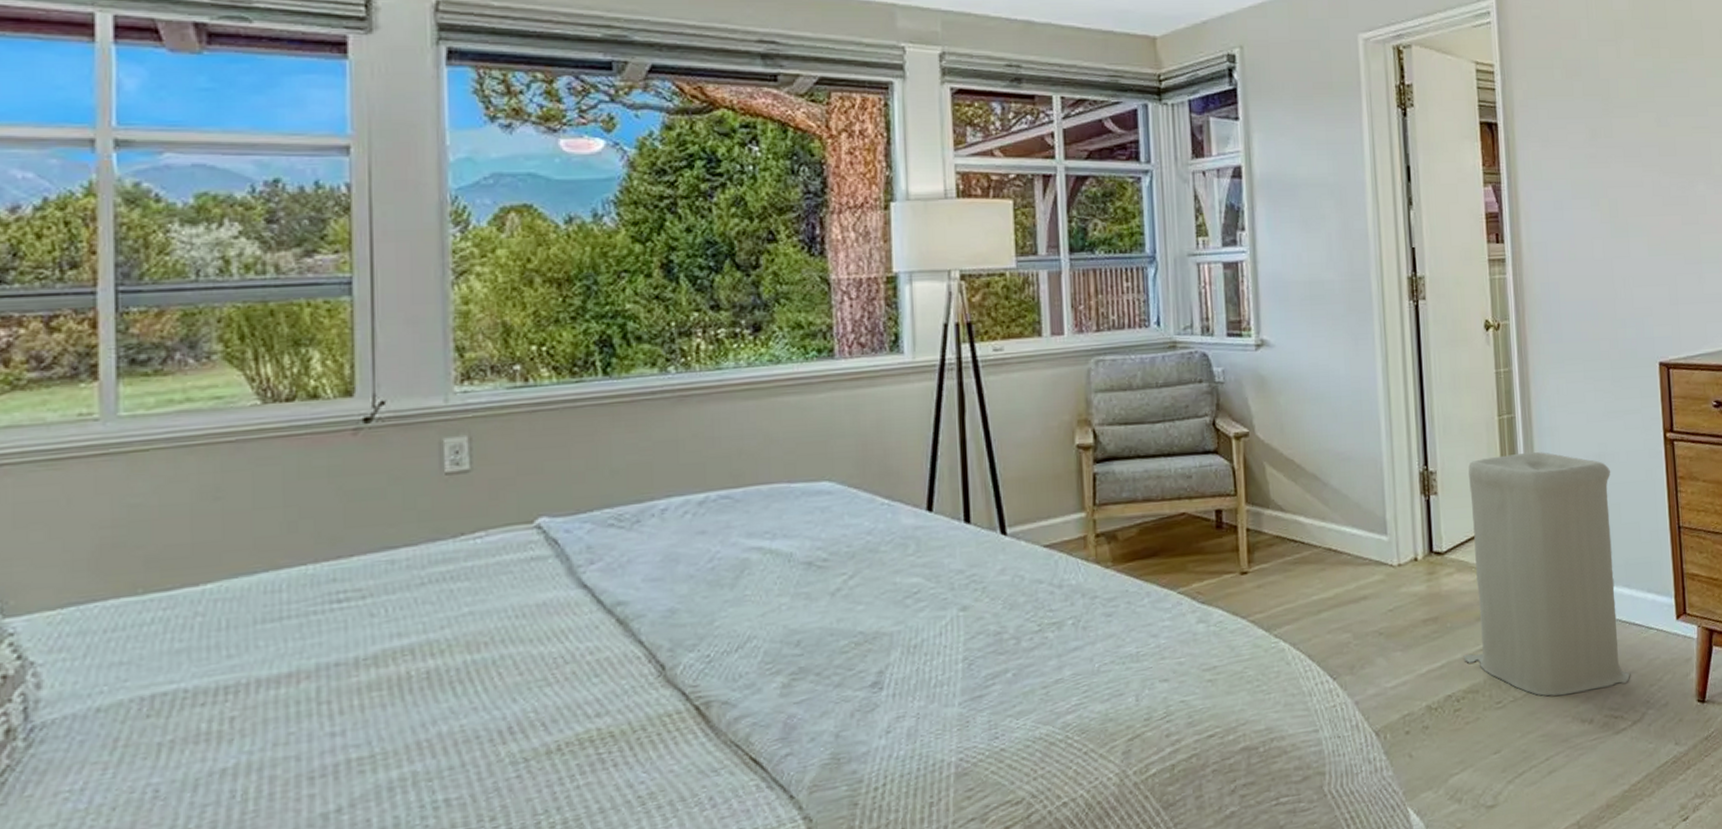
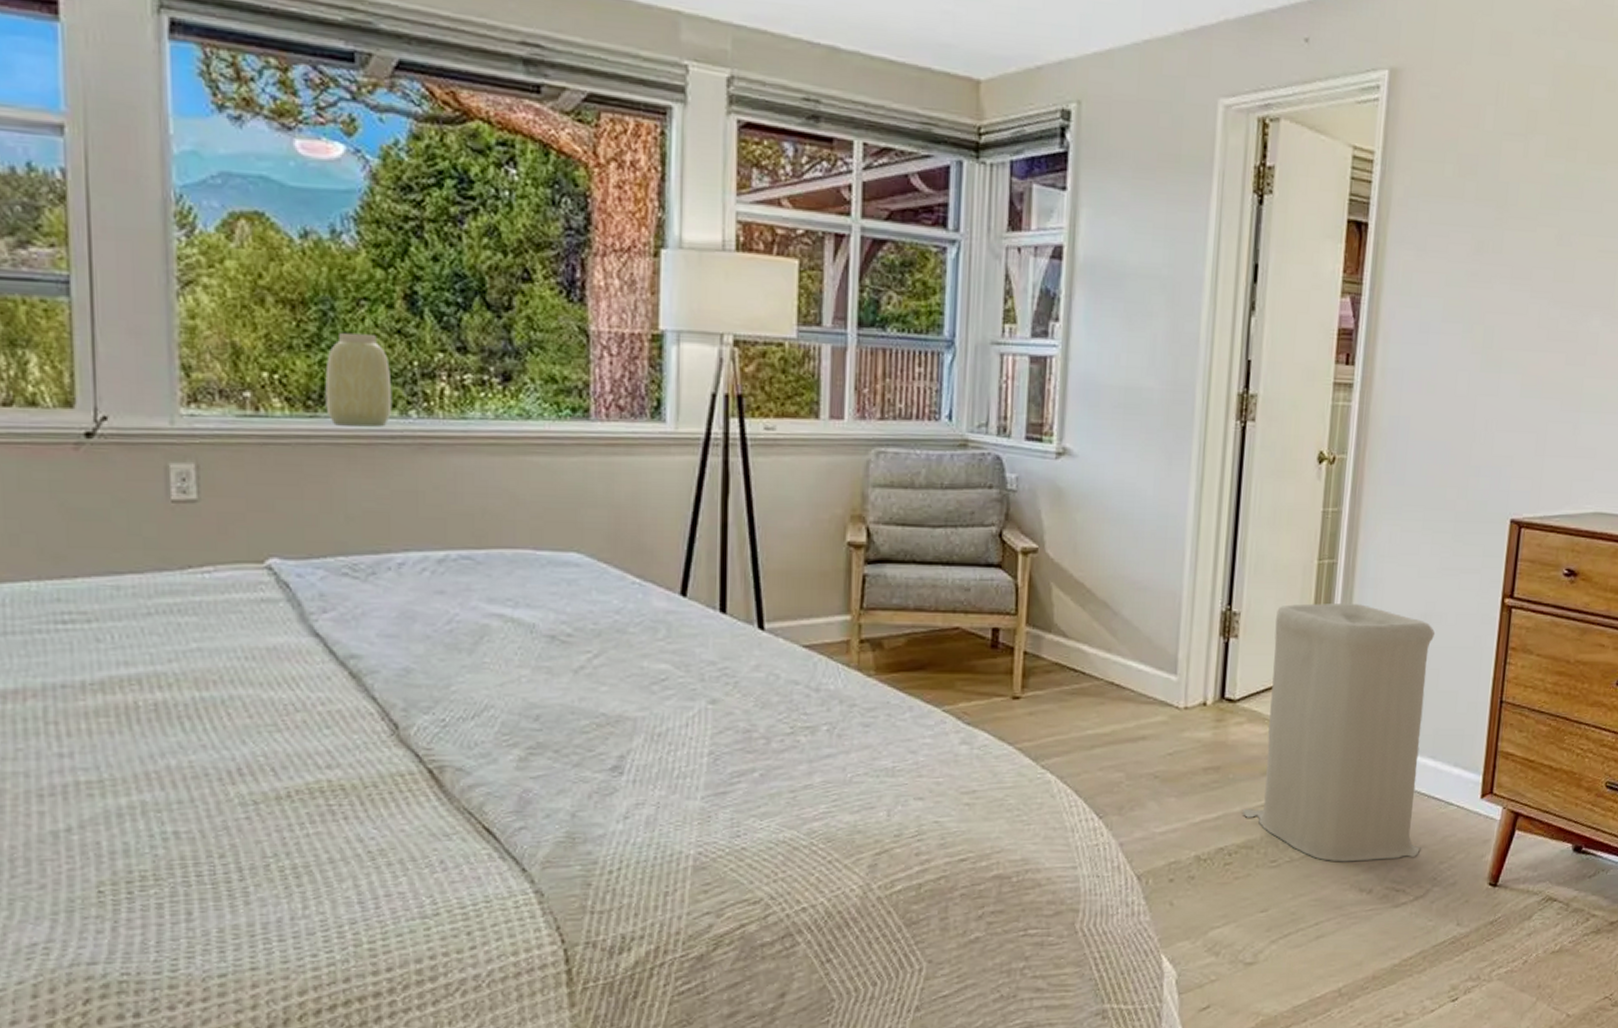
vase: none [589,301,653,388] -> present [325,332,393,427]

